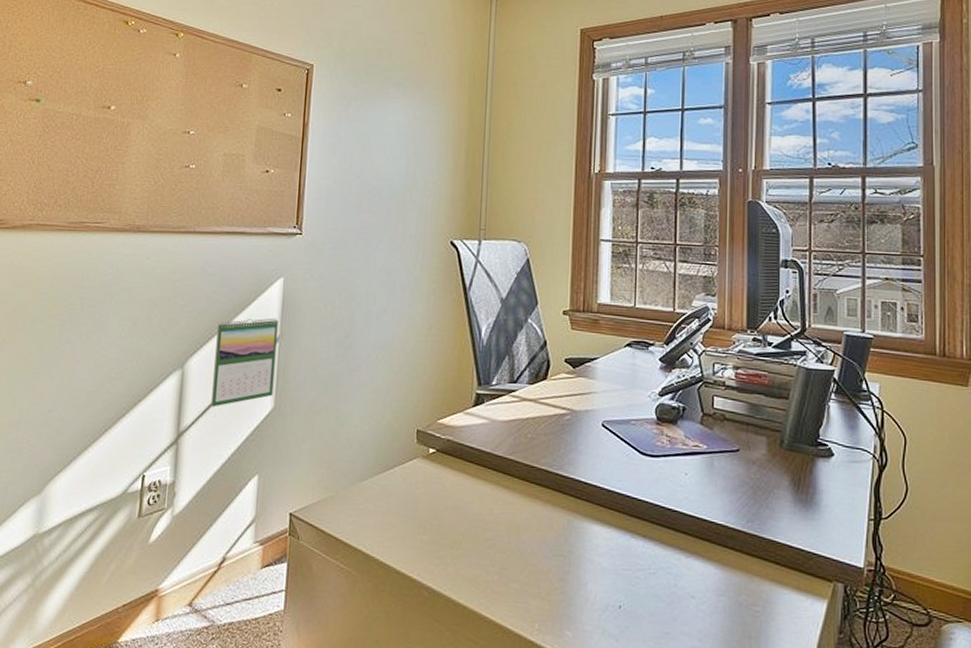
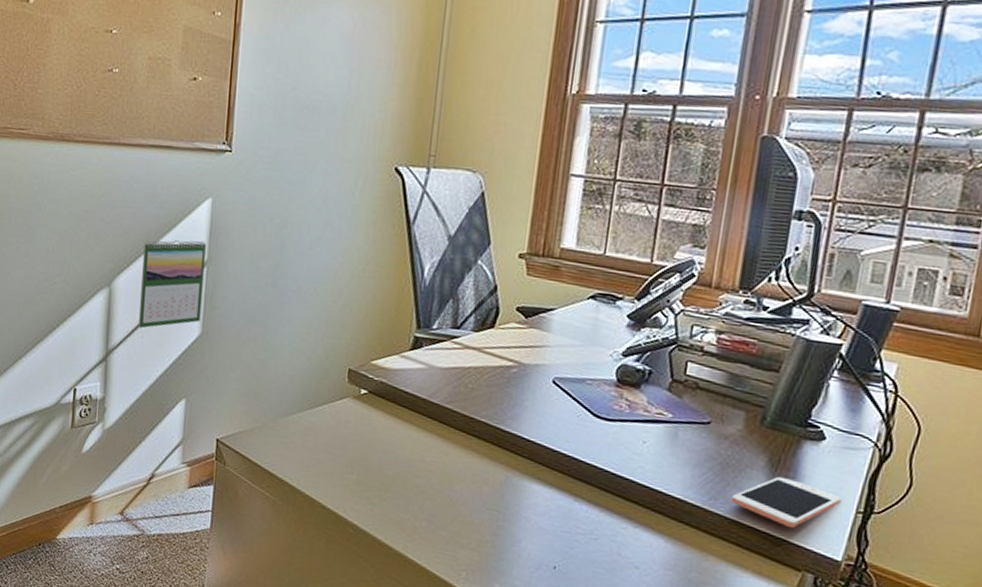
cell phone: none [765,493,854,542] -> present [731,476,841,529]

